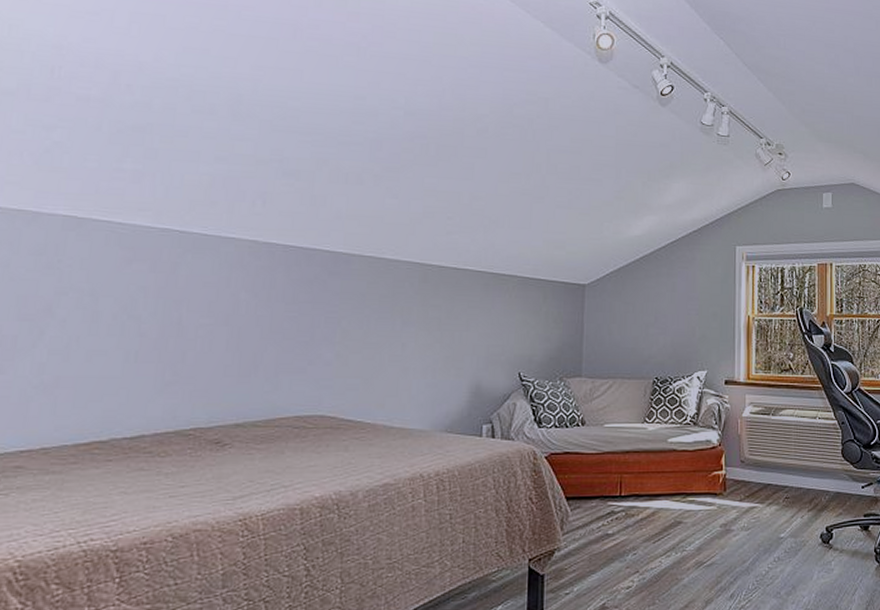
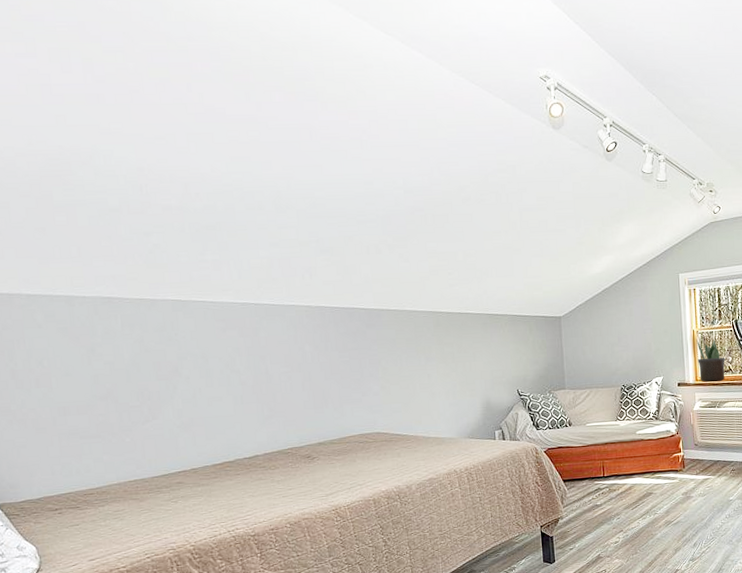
planter: none [751,328,785,383] -> present [697,338,725,383]

